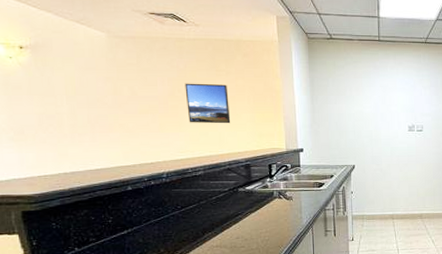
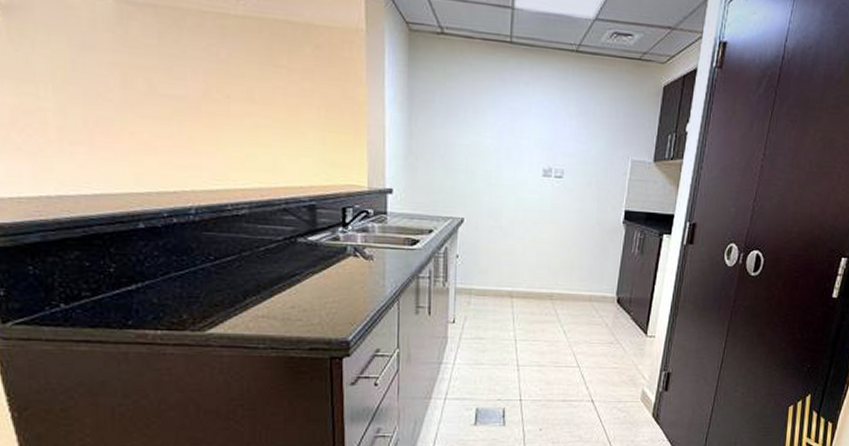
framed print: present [185,83,231,124] -> none [227,80,291,145]

